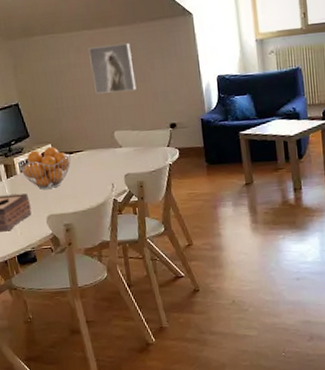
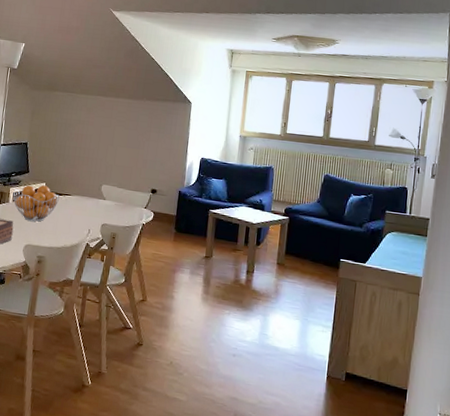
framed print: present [89,42,137,94] -> none [95,111,134,154]

